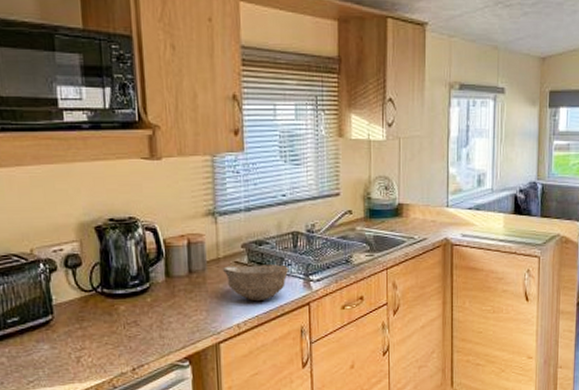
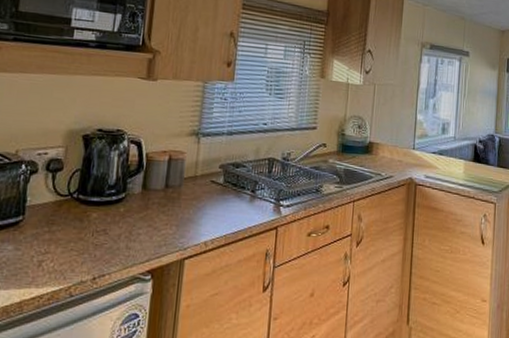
bowl: present [222,264,289,302] -> none [197,184,262,222]

